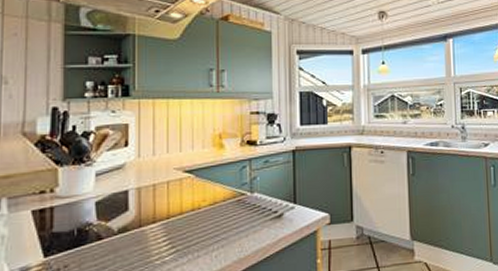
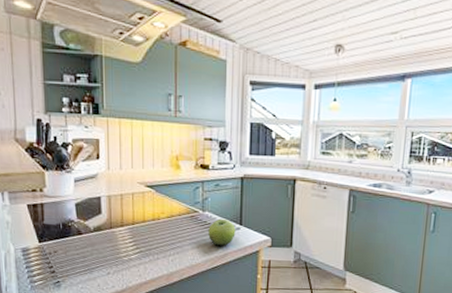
fruit: none [258,198,290,231] -> present [208,218,236,246]

